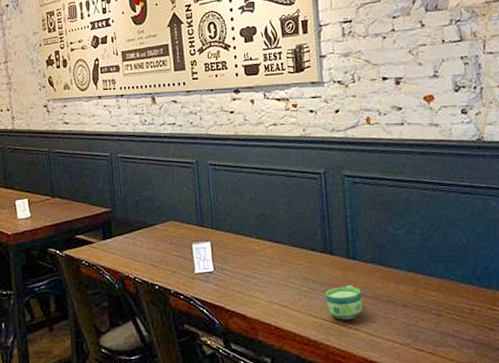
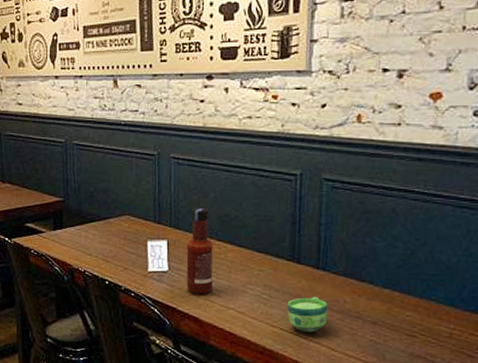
tabasco sauce: none [229,208,256,292] -> present [186,207,213,295]

